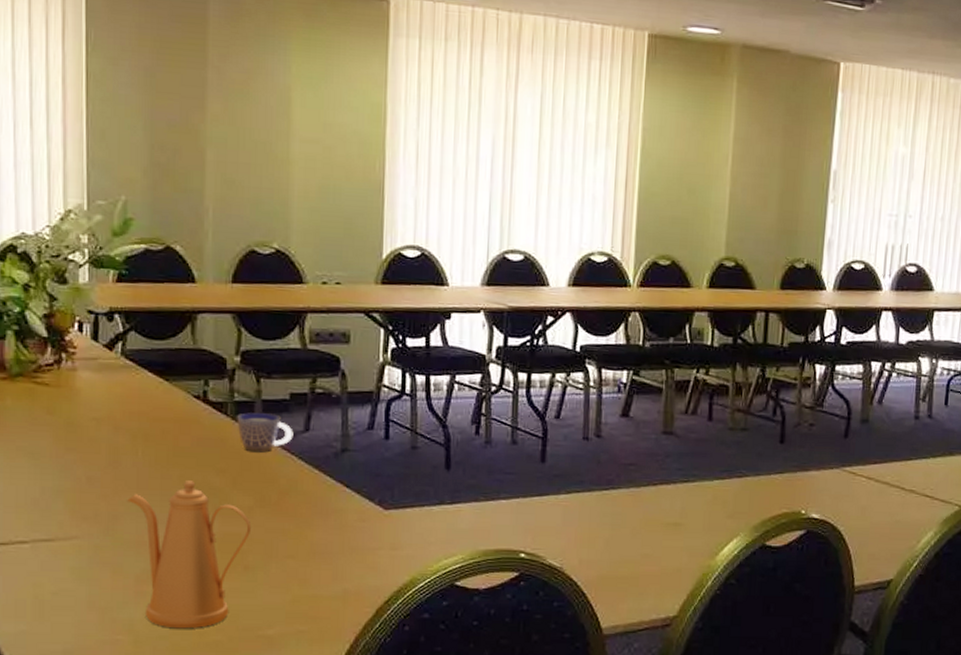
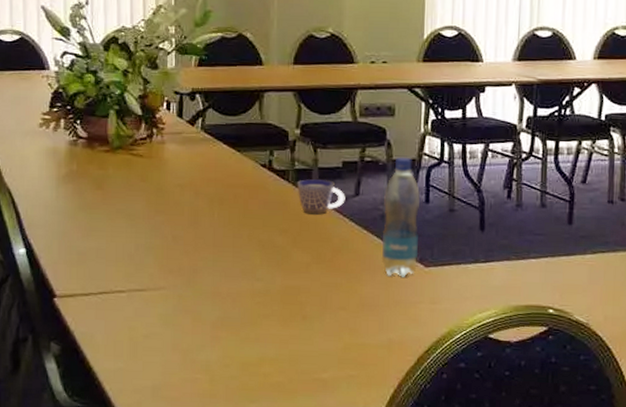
coffee pot: present [127,480,252,629] -> none [205,239,309,371]
bottle: none [335,388,379,521] -> present [381,156,420,277]

